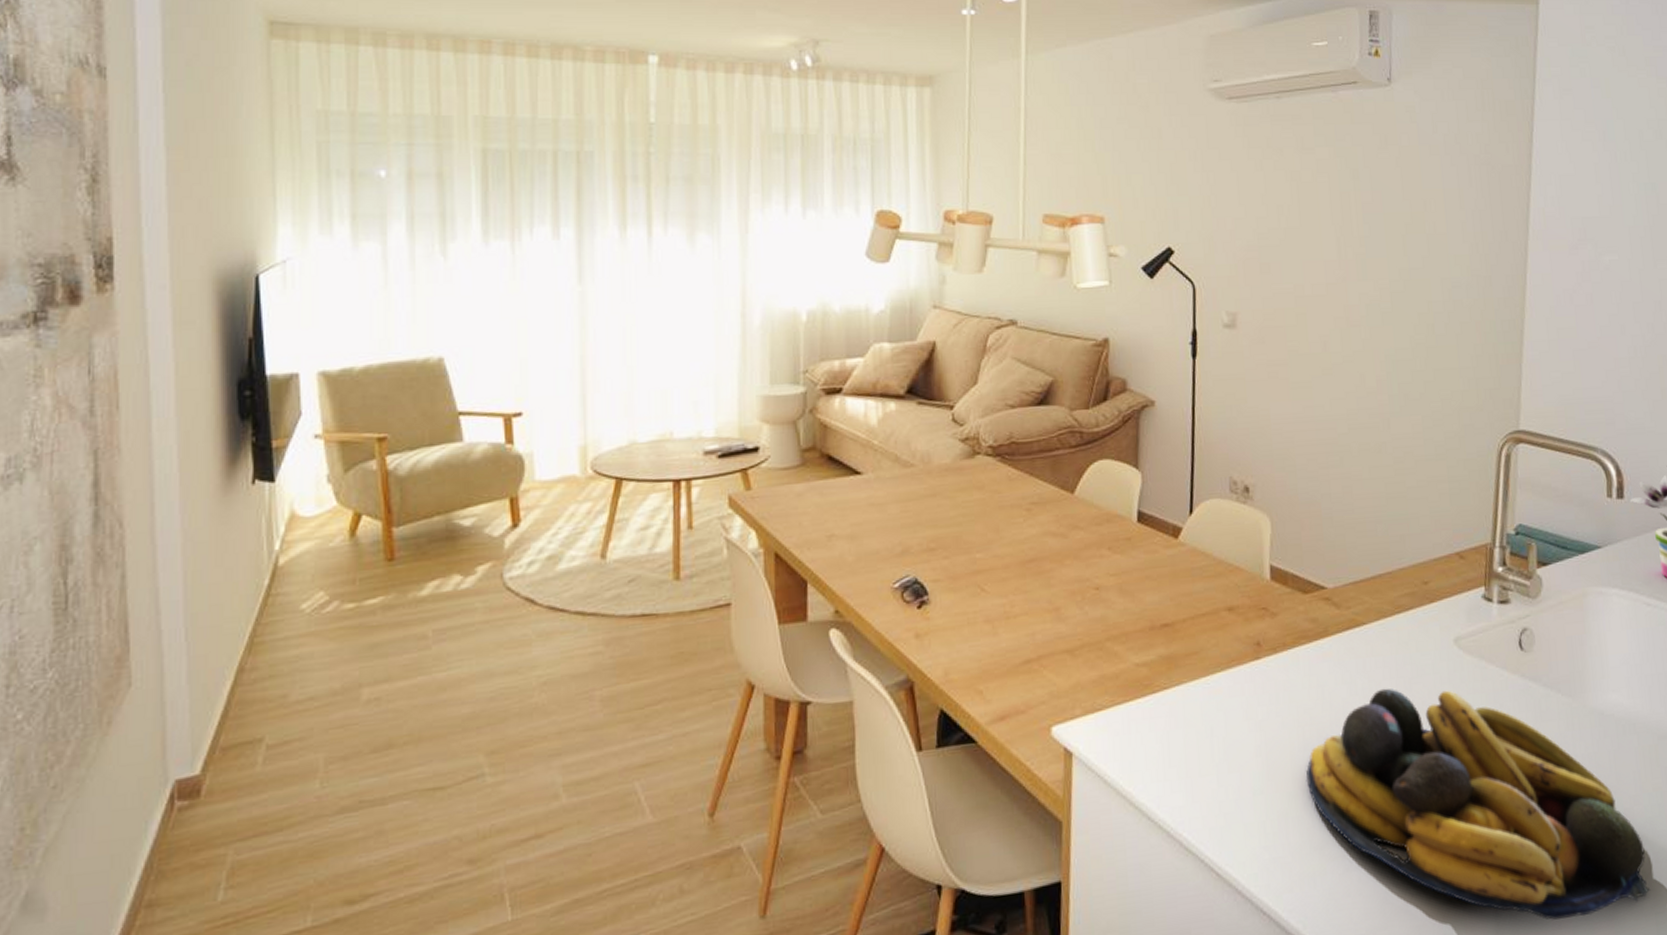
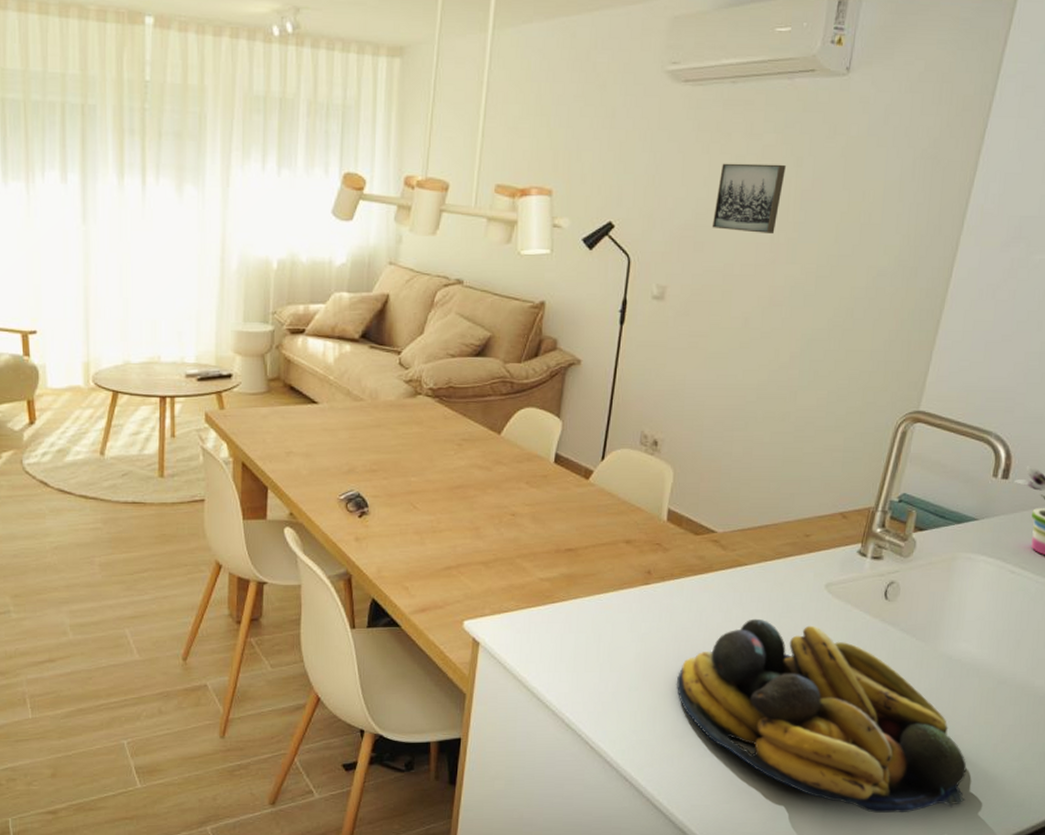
wall art: none [1275,178,1343,250] -> present [711,163,786,233]

